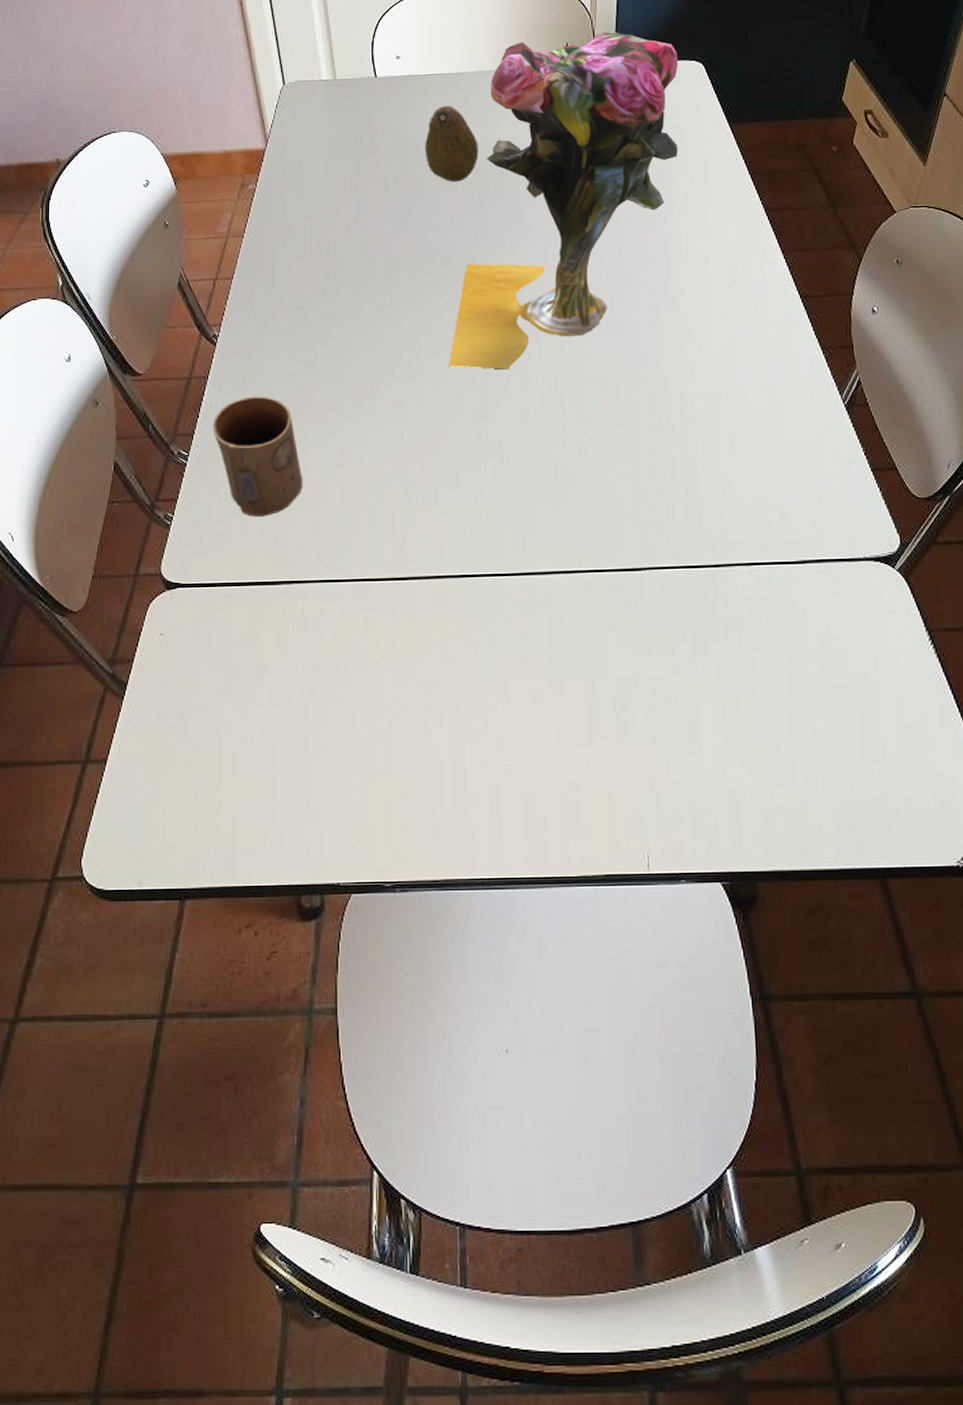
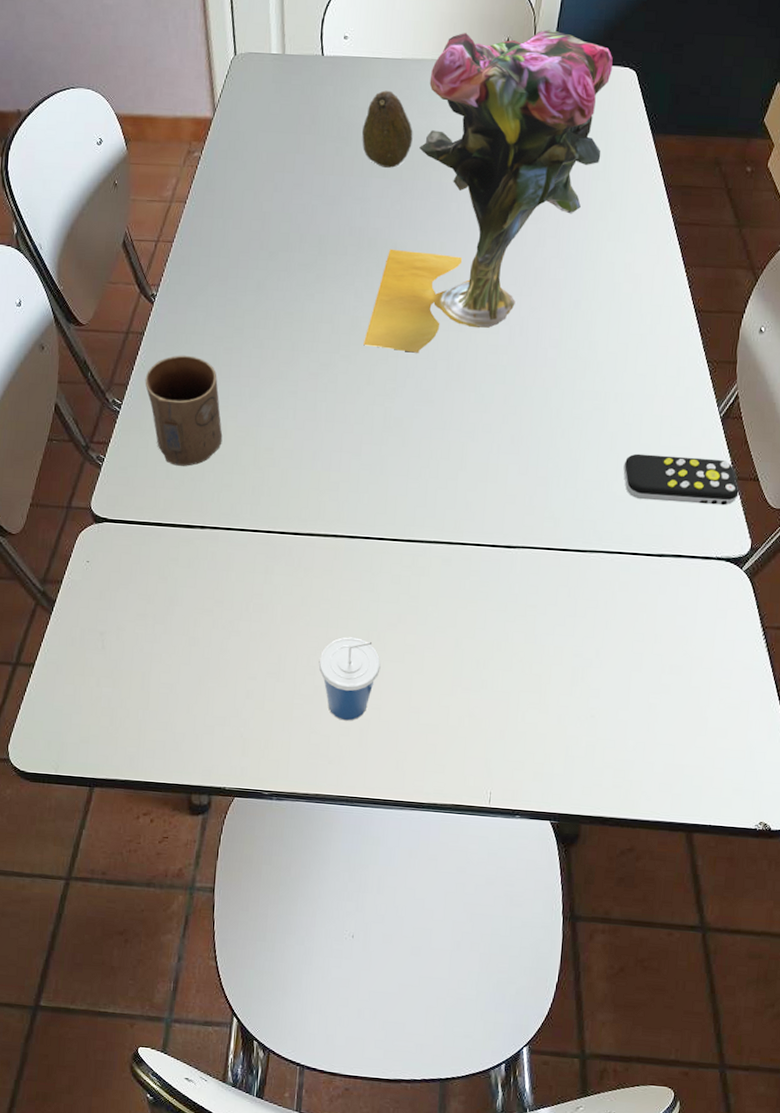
cup: none [434,690,505,790] -> present [318,637,381,722]
remote control: none [747,450,878,503] -> present [623,453,739,506]

